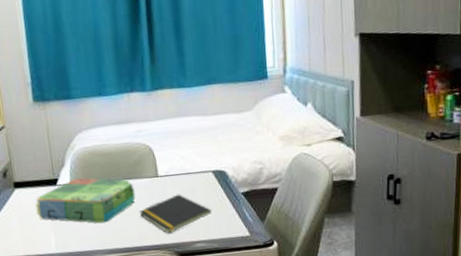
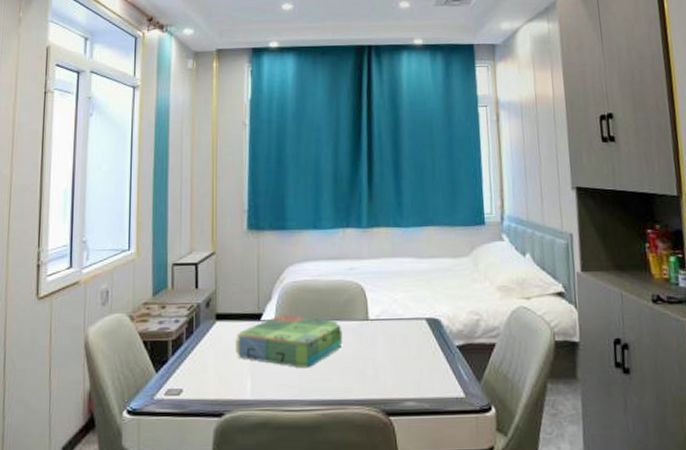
notepad: present [140,194,211,234] -> none [346,341,423,387]

